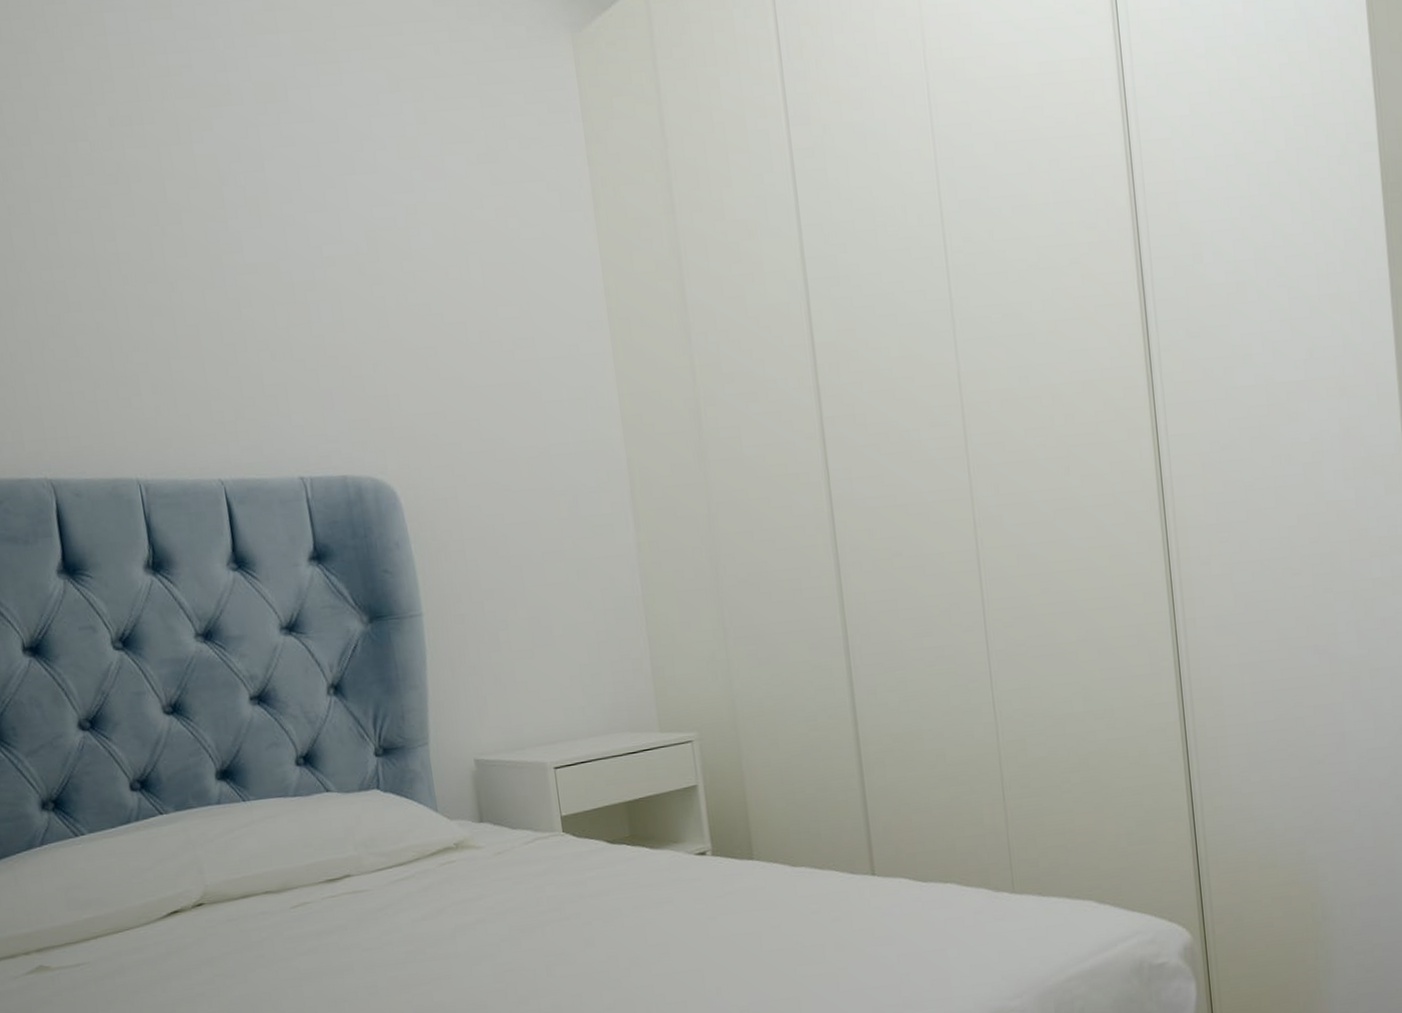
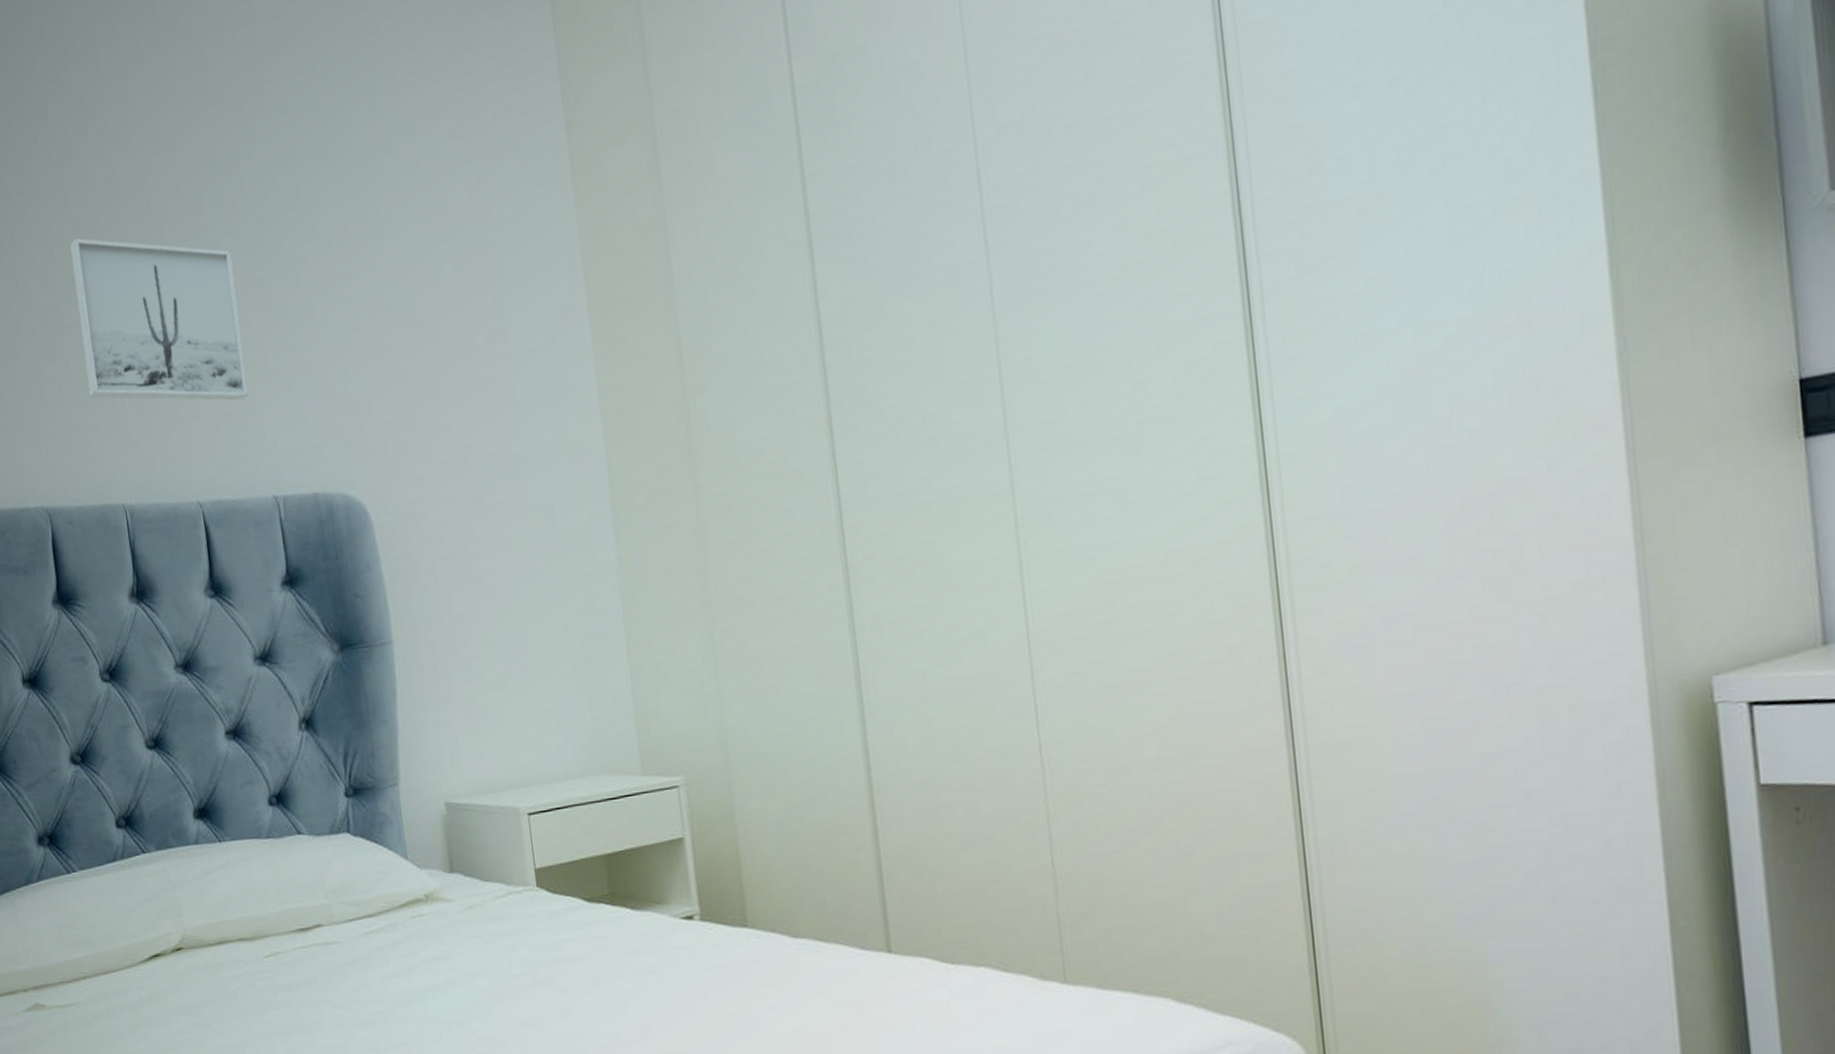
wall art: none [76,217,273,386] -> present [70,238,249,401]

